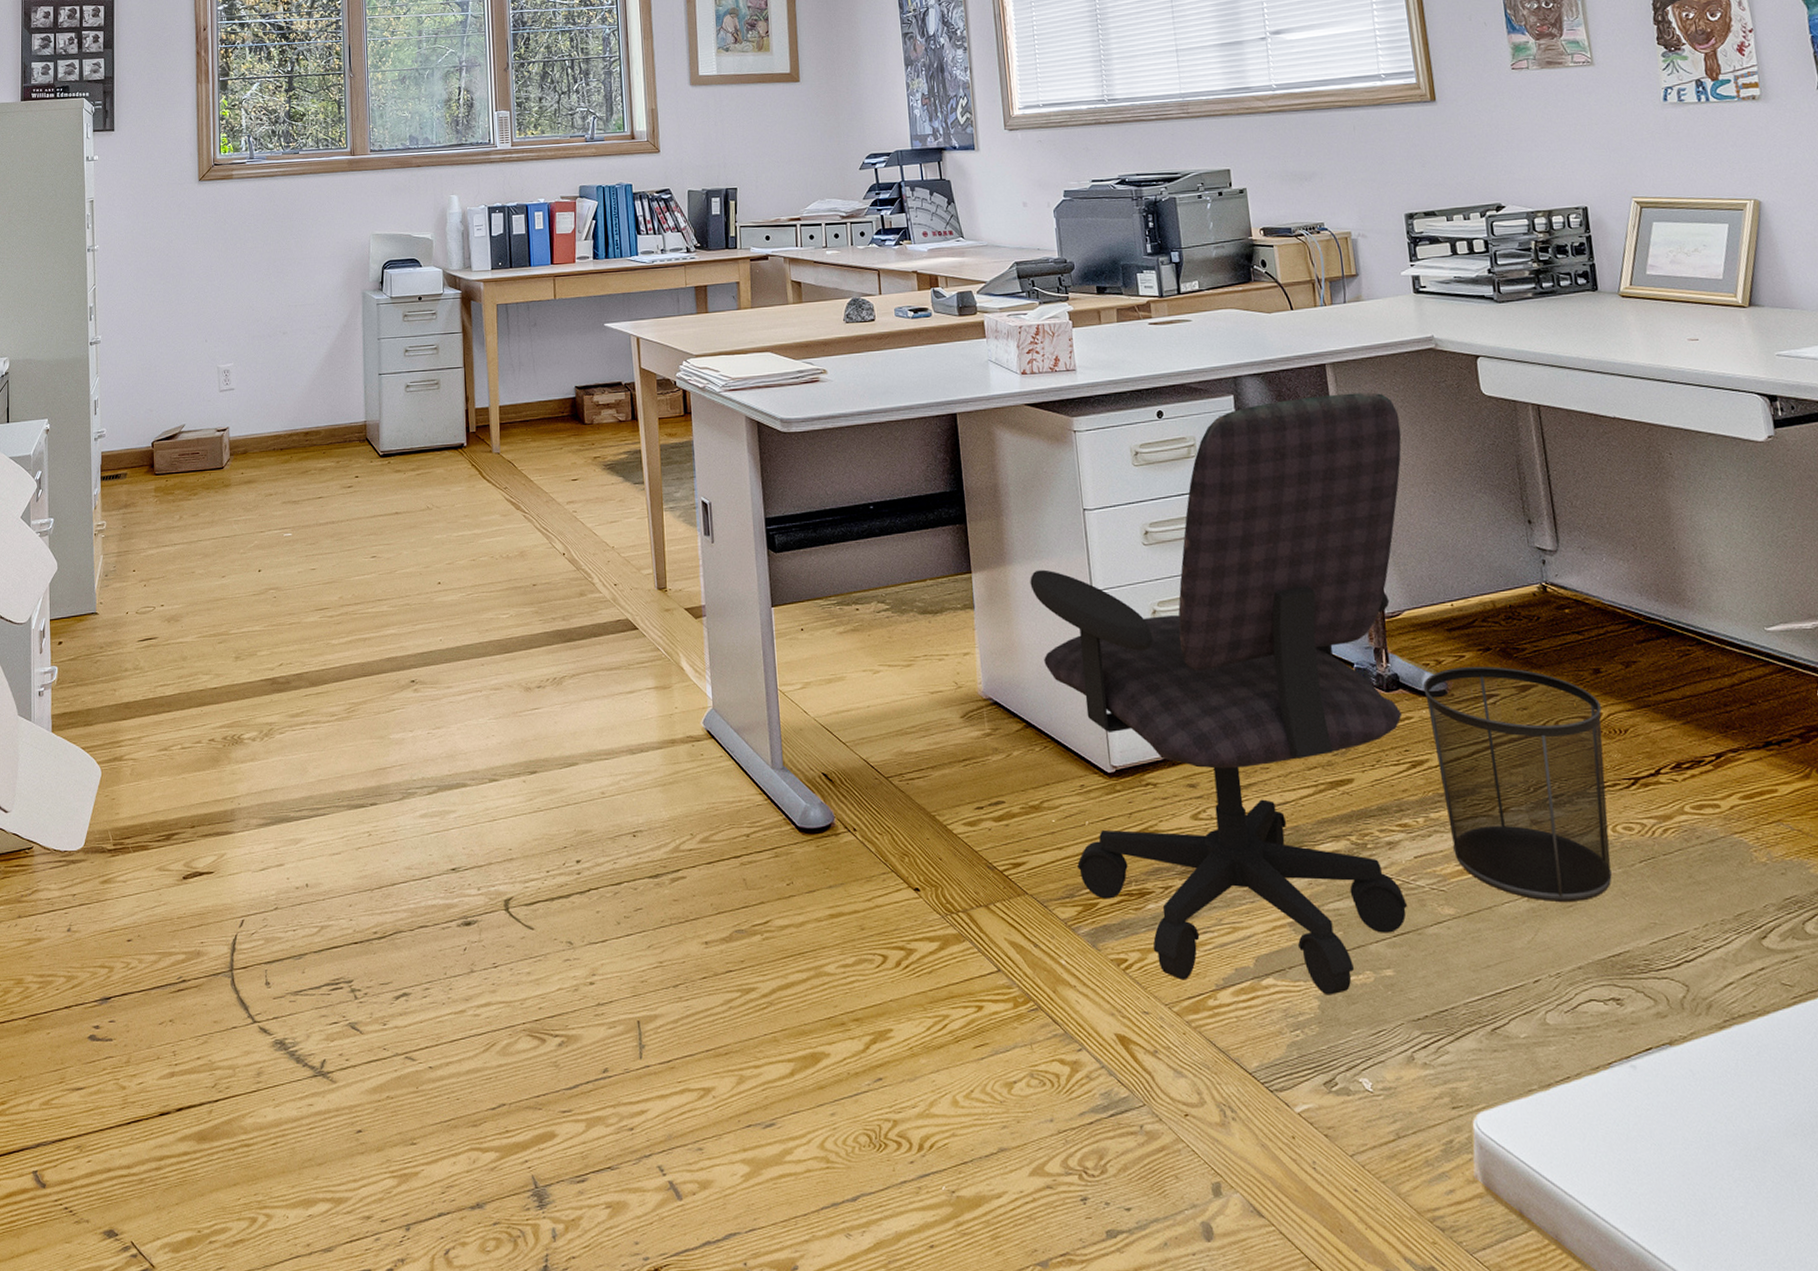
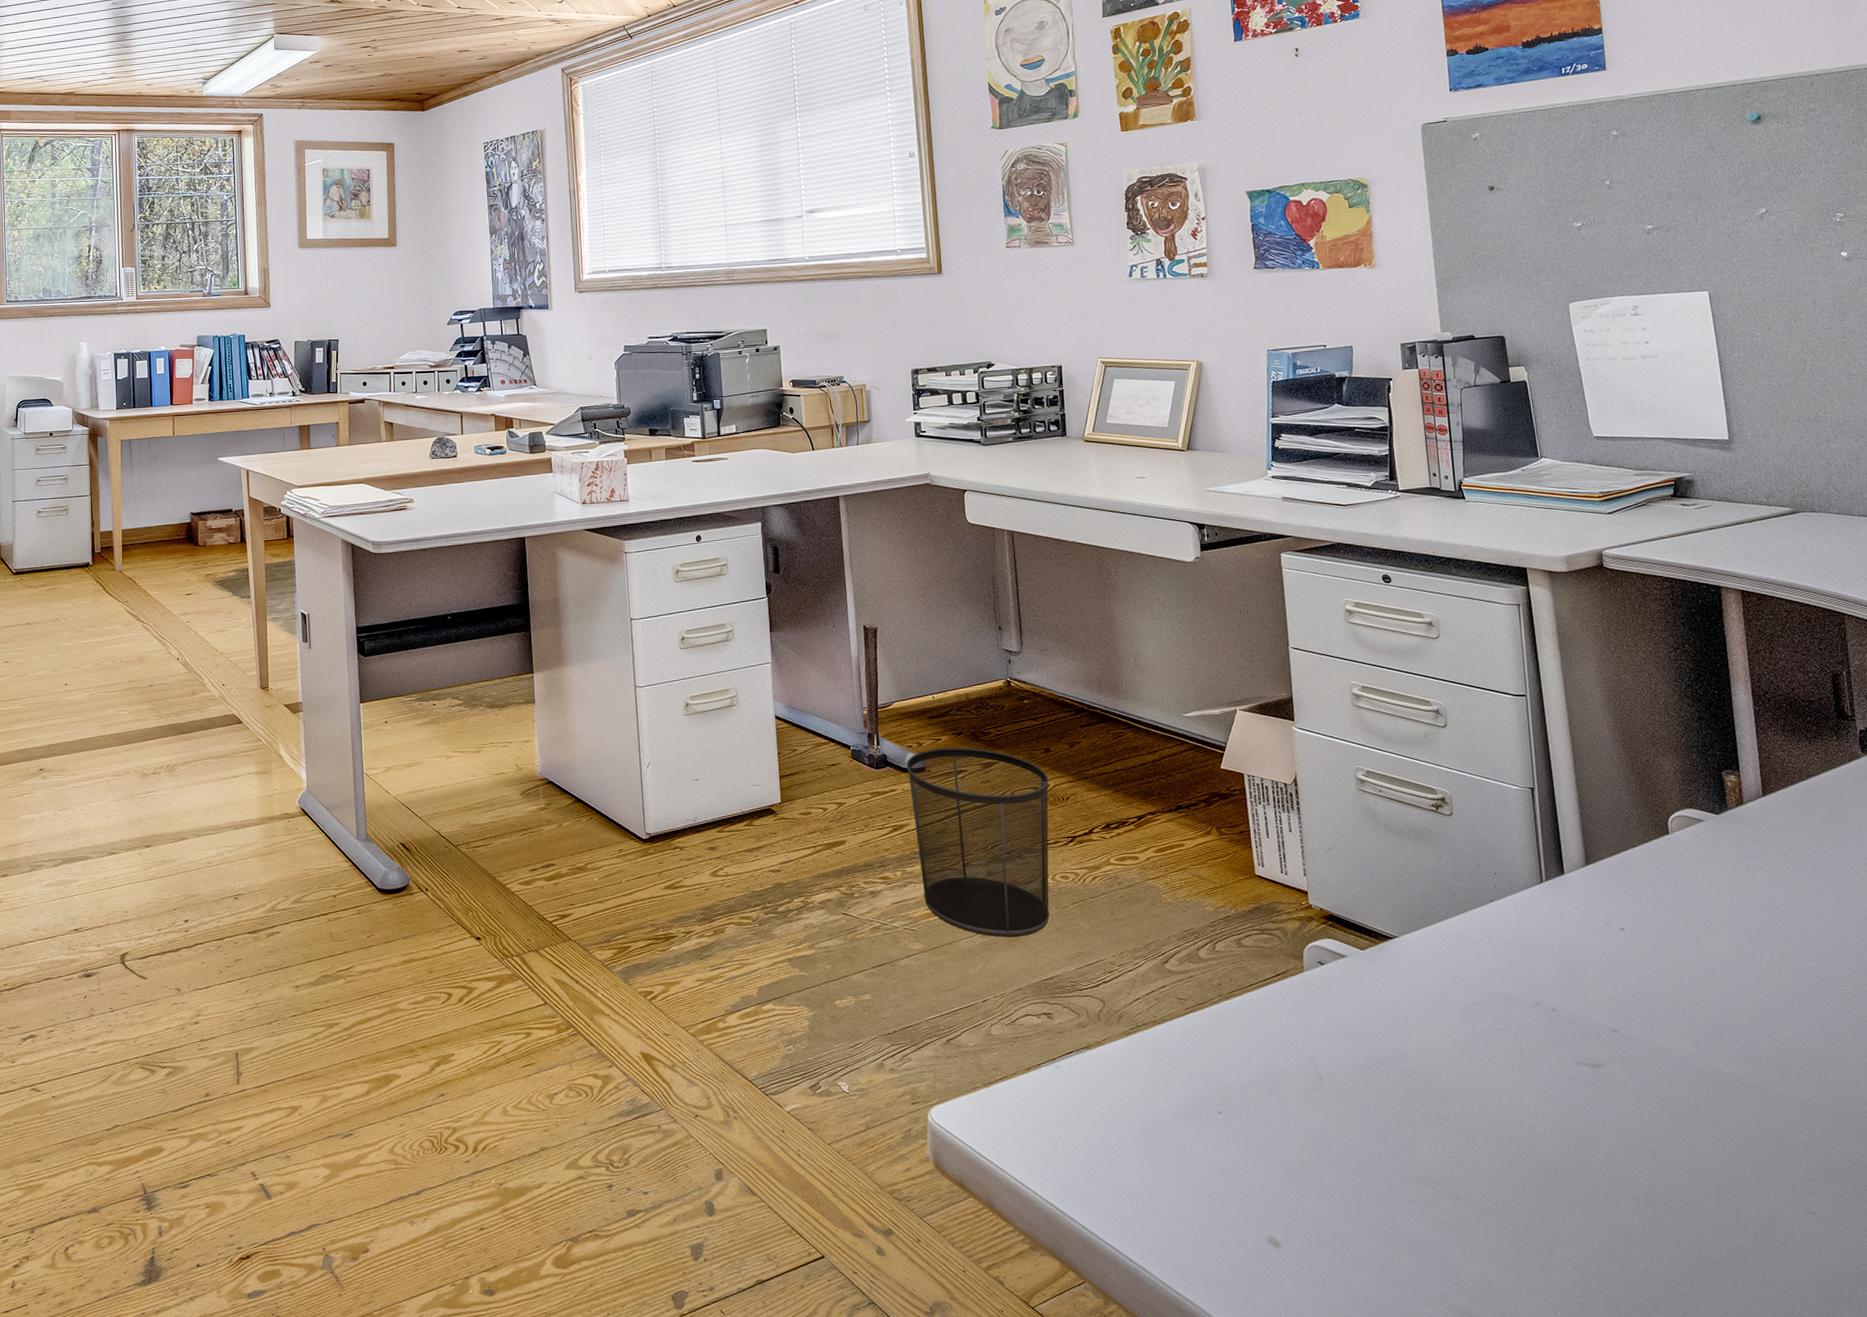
office chair: present [1030,392,1407,995] -> none [583,520,899,1017]

